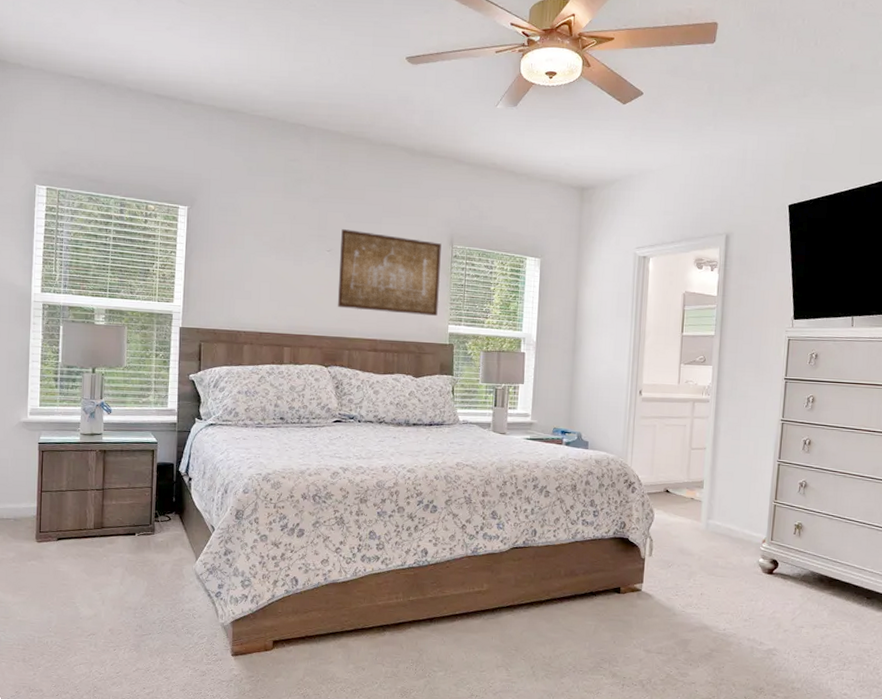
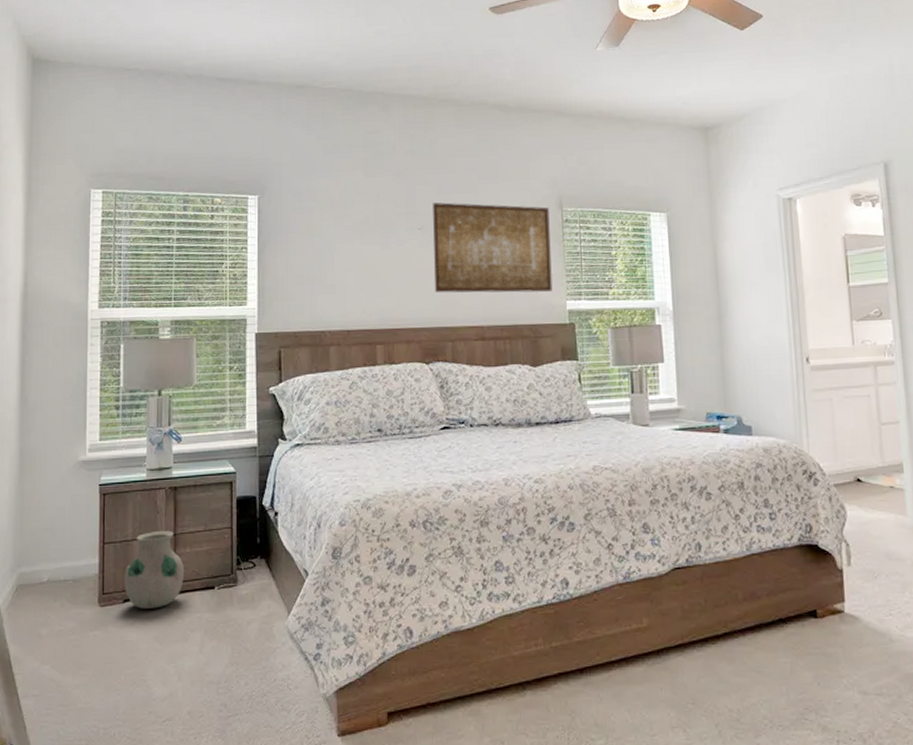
vase: none [58,484,111,547] -> present [124,530,185,609]

